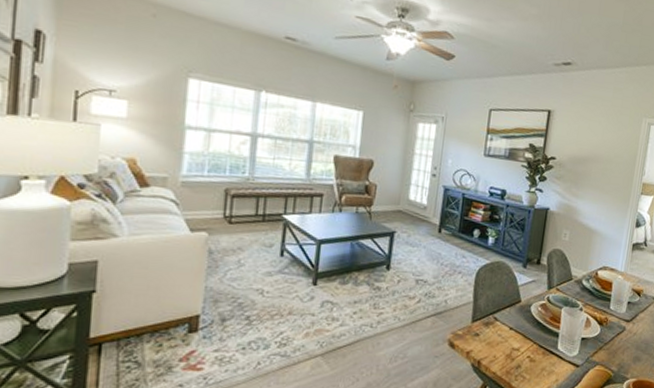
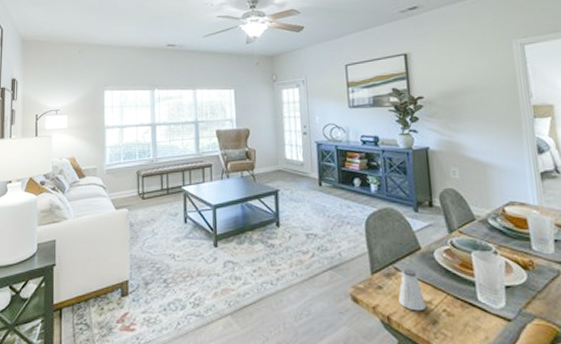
saltshaker: none [491,318,514,357] -> present [398,268,425,311]

